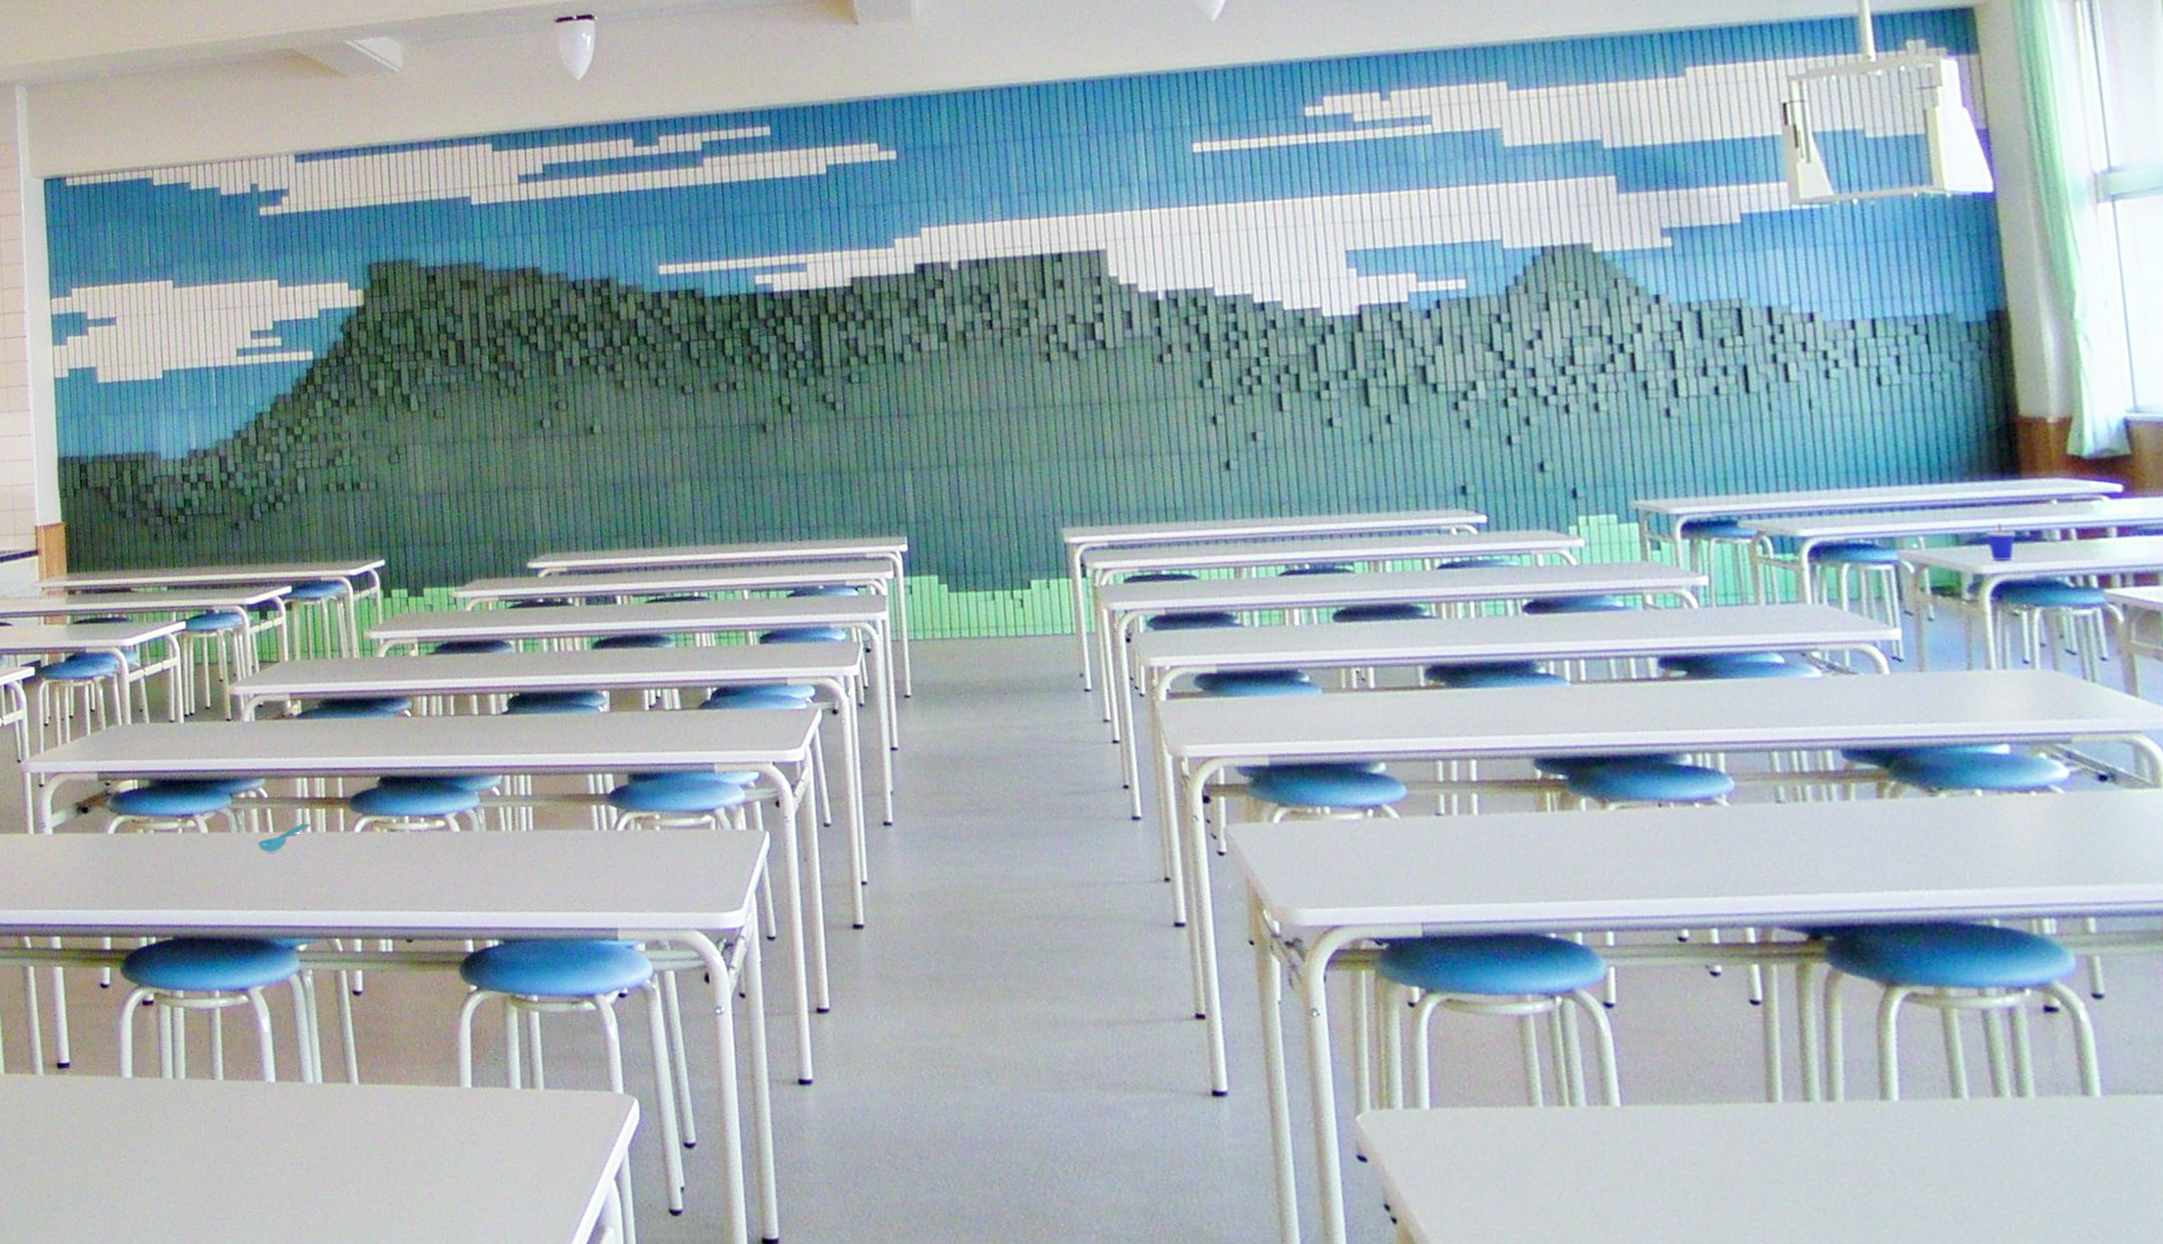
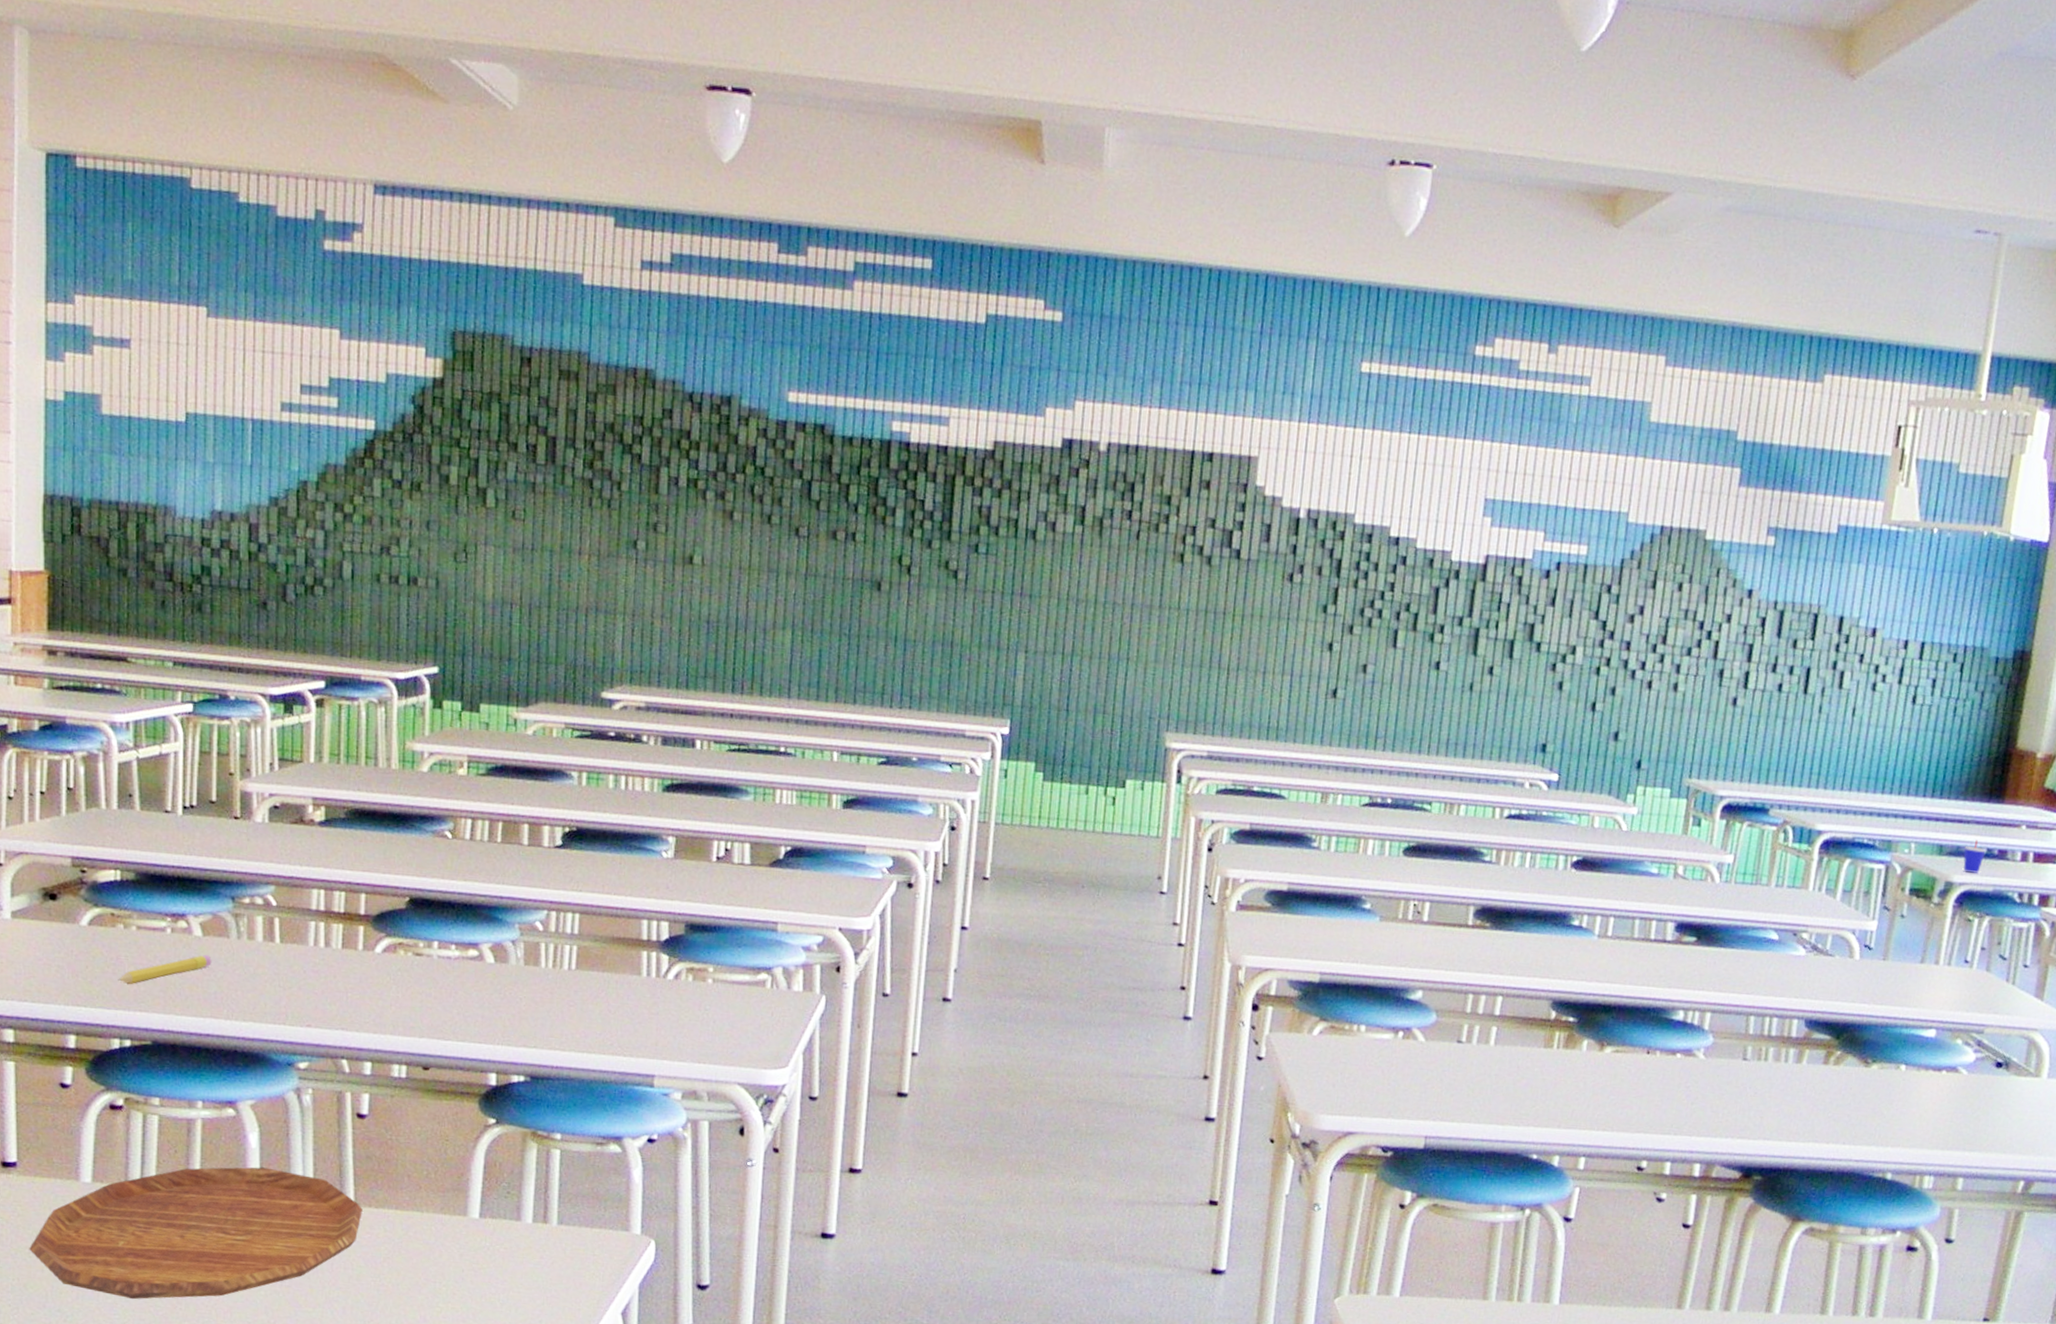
tray: none [84,1051,367,1192] -> present [29,1167,363,1300]
pencil: none [142,849,218,884] -> present [118,954,212,984]
spoon: present [258,823,311,853] -> none [261,937,324,965]

